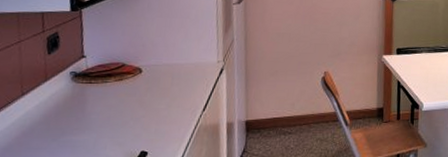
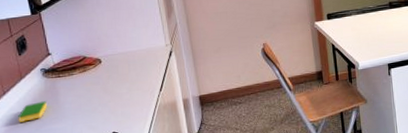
dish sponge: none [33,108,72,129] -> present [18,101,48,123]

